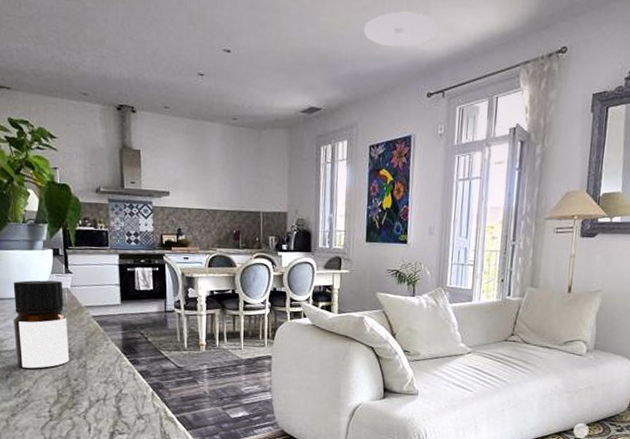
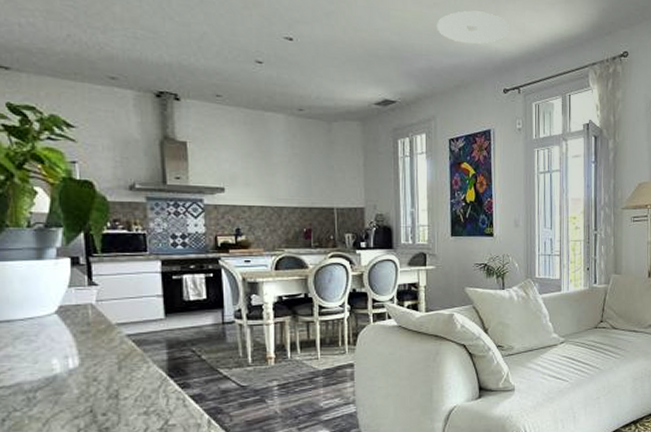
bottle: present [13,280,70,369] -> none [12,296,95,407]

